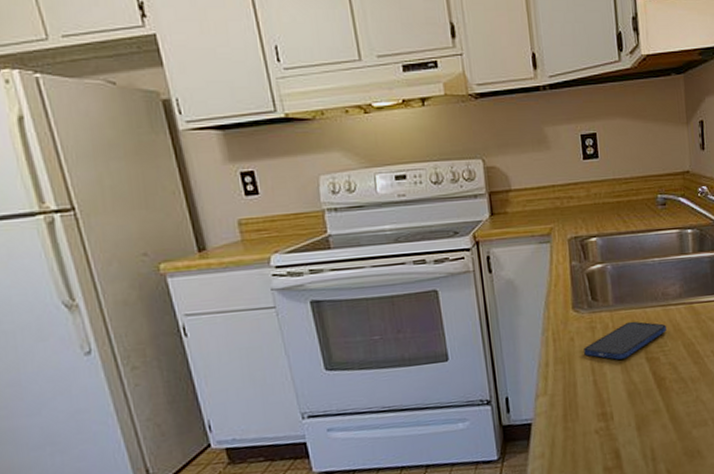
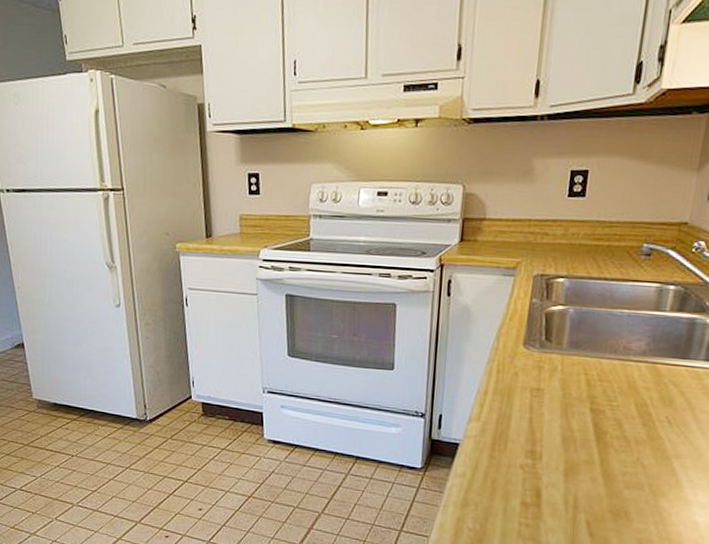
smartphone: present [584,321,666,360] -> none [526,368,620,404]

